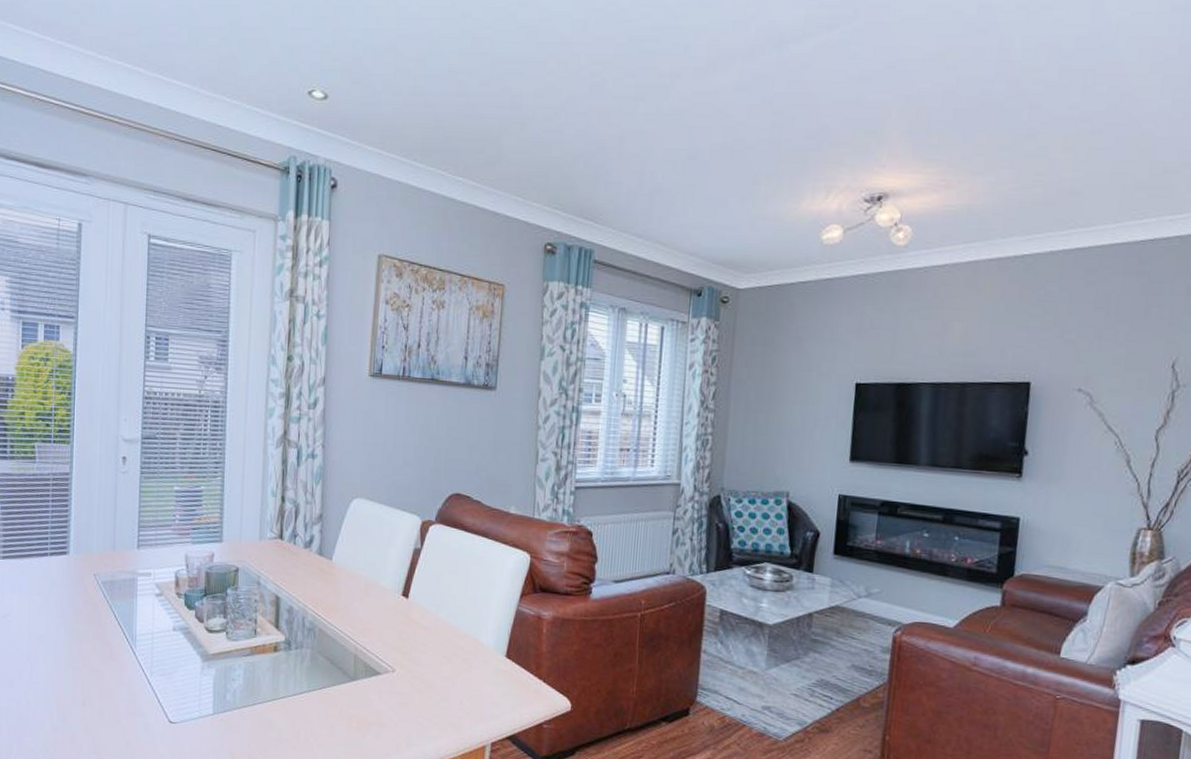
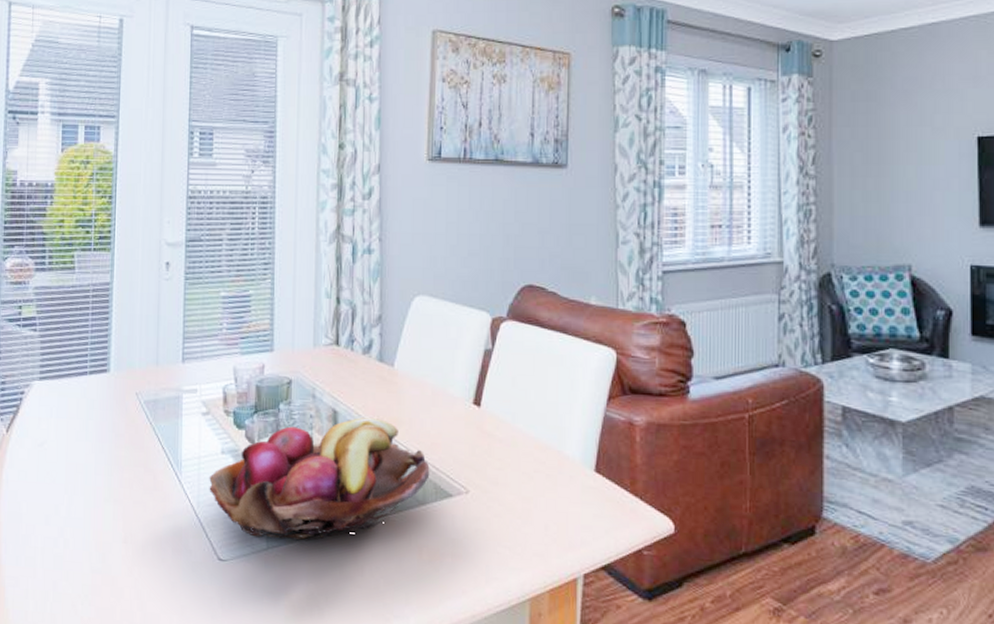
fruit basket: none [161,603,361,707] -> present [209,417,430,540]

